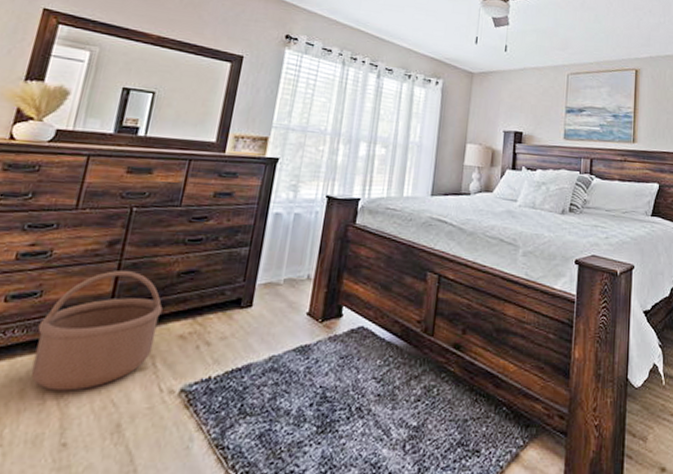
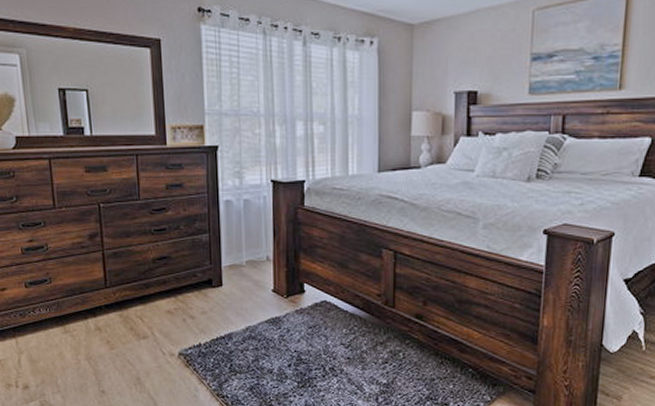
basket: present [30,271,163,391] -> none [56,259,149,354]

